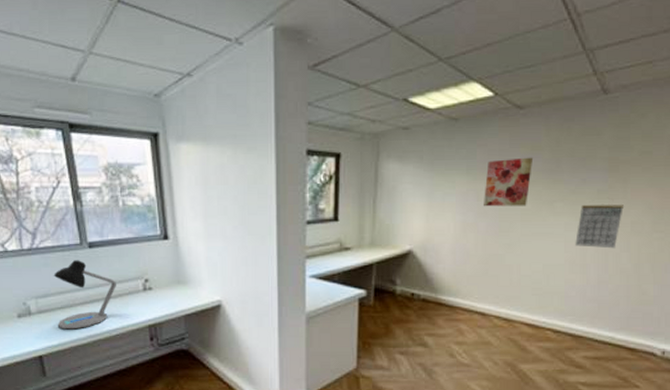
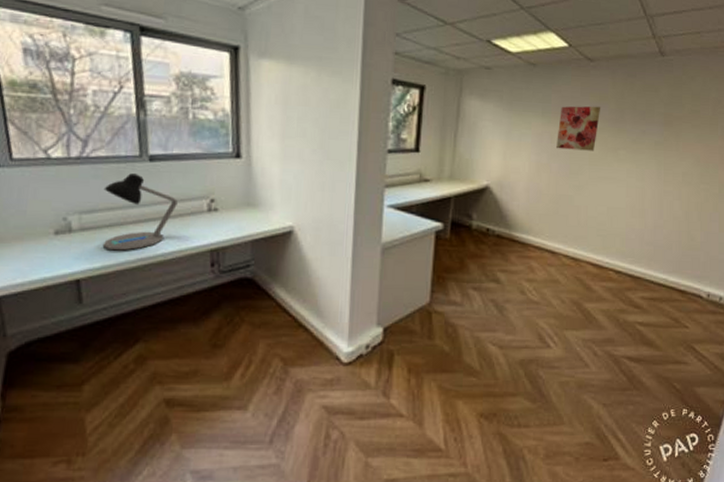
calendar: present [575,205,624,249] -> none [635,154,676,196]

